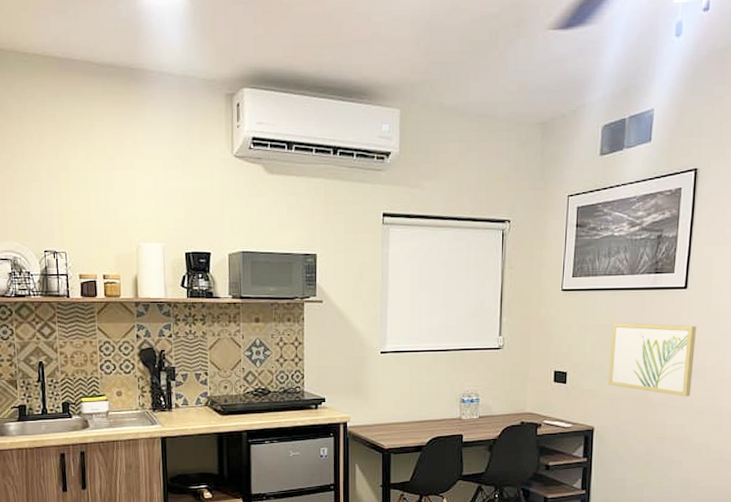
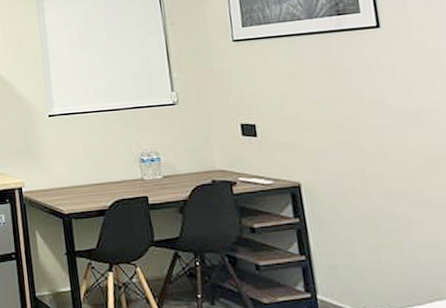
wall art: present [608,323,696,397] -> none [299,65,415,145]

